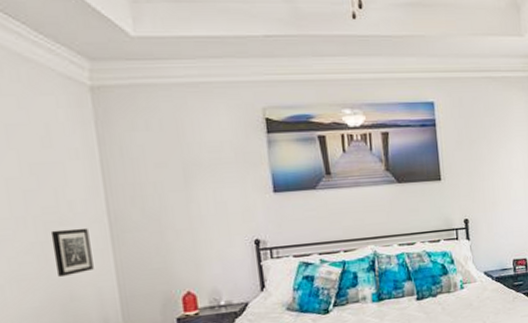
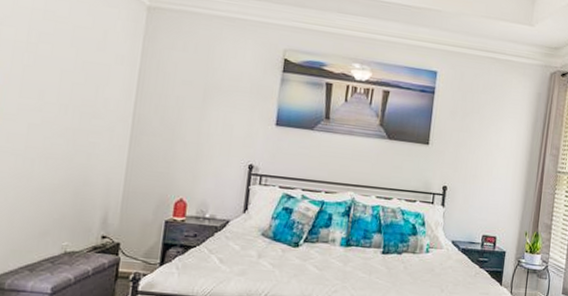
wall art: present [50,227,94,276] -> none [78,121,114,163]

